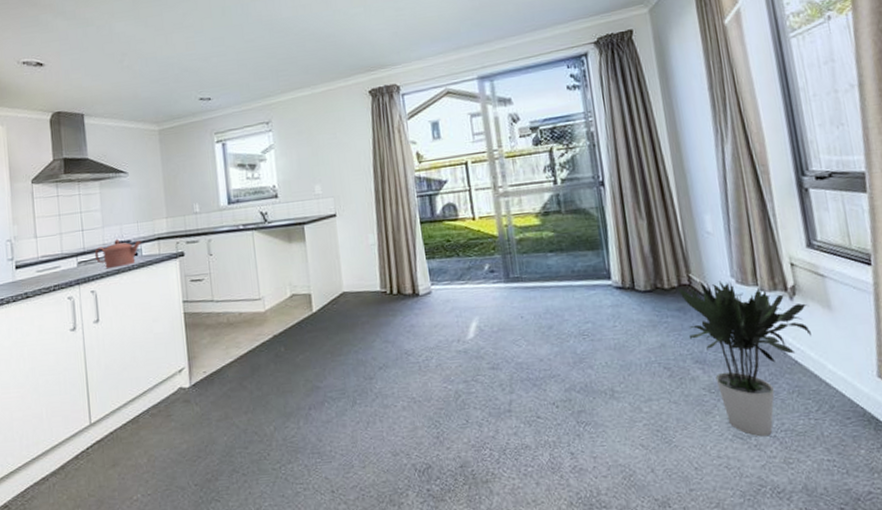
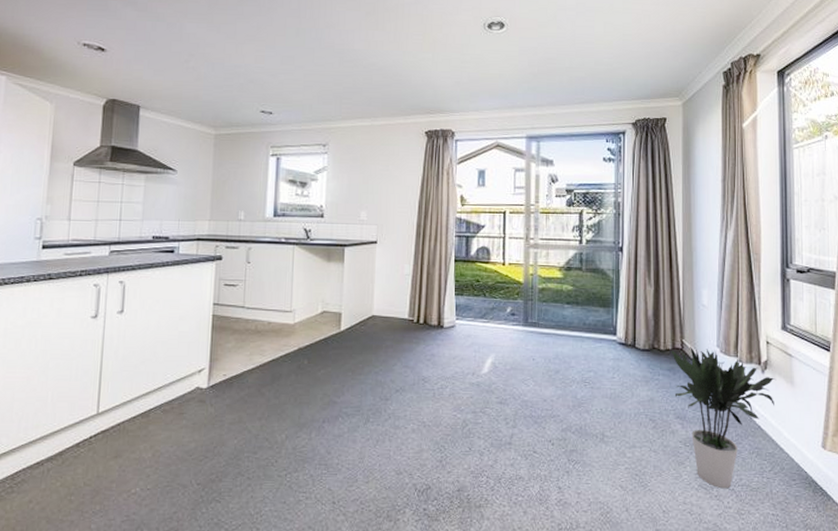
teapot: present [94,238,141,269] -> none [129,233,180,262]

